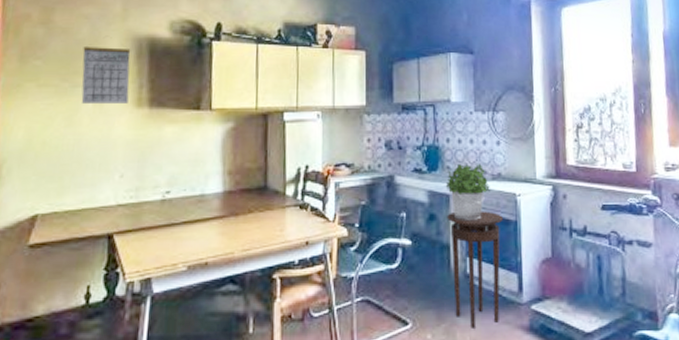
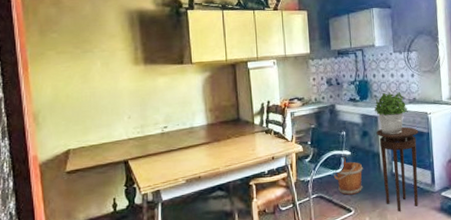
calendar: present [81,45,131,103] -> none [88,19,128,64]
bucket: none [388,248,427,301] -> present [334,157,363,195]

